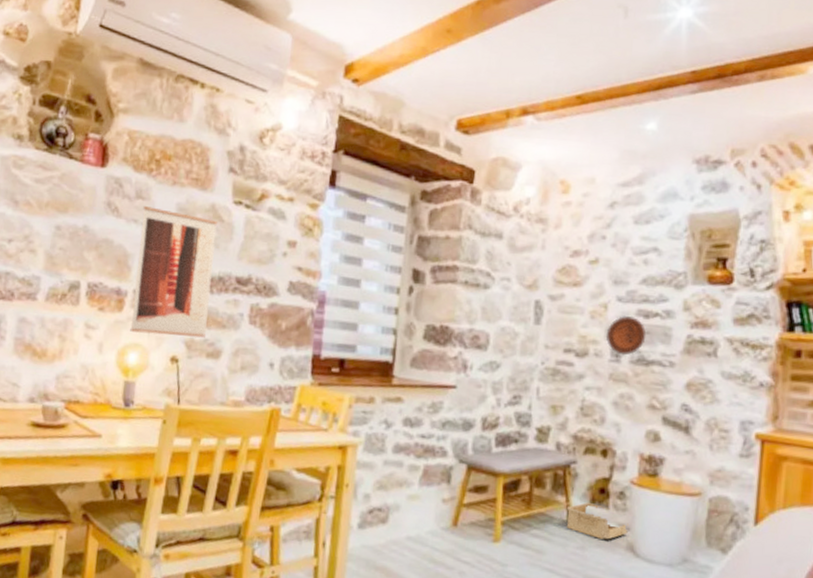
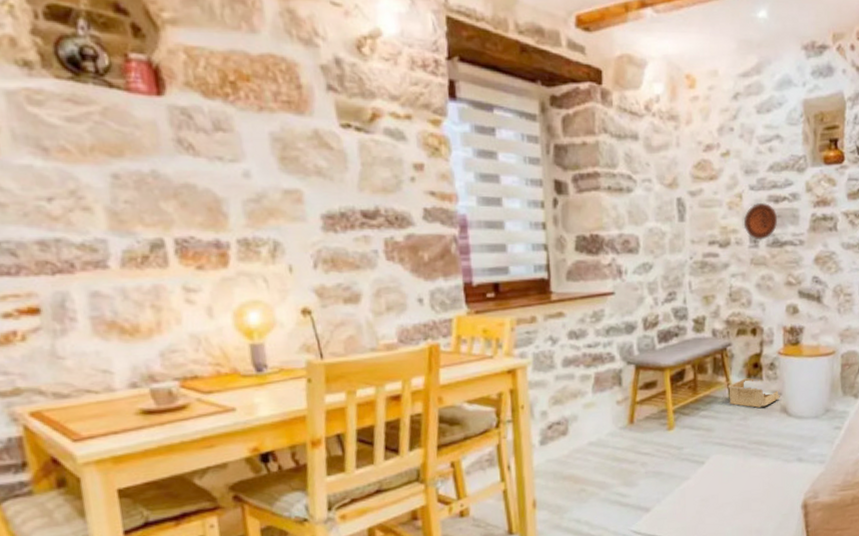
wall art: present [130,206,218,338] -> none [226,139,338,288]

